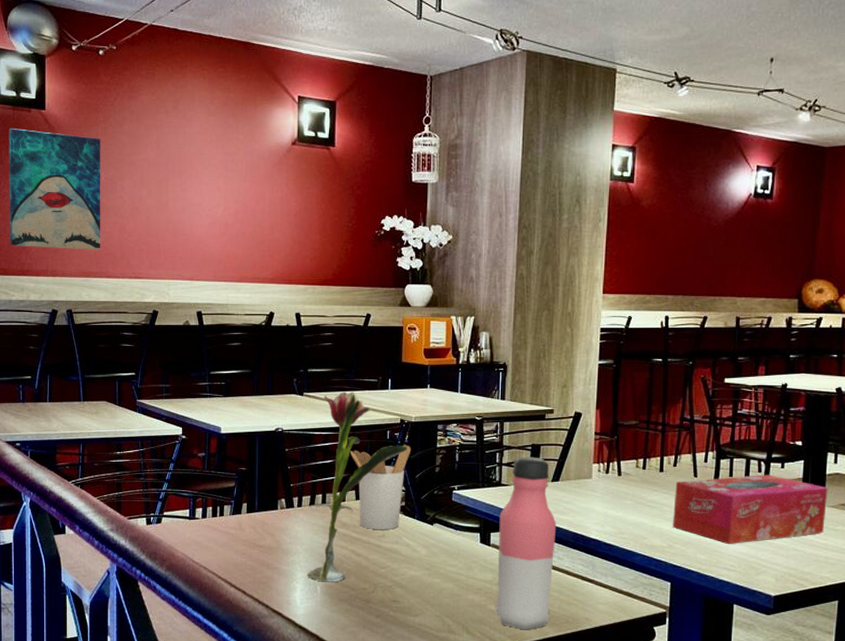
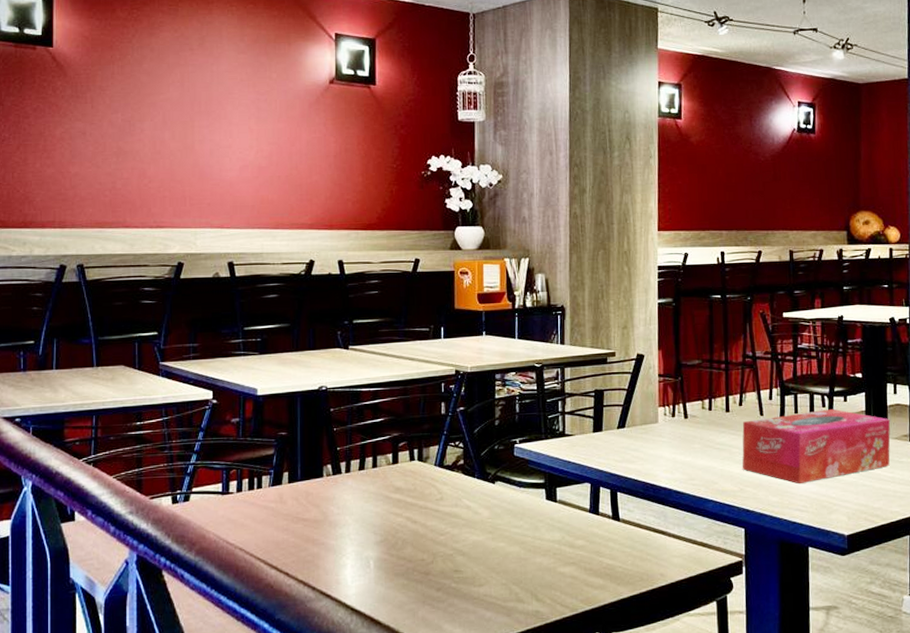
wall art: present [8,128,101,250] -> none [9,66,118,198]
flower: present [307,391,408,582] -> none [358,342,464,556]
utensil holder: present [351,445,411,530] -> none [403,397,468,492]
water bottle: present [495,456,557,630] -> none [565,403,625,592]

